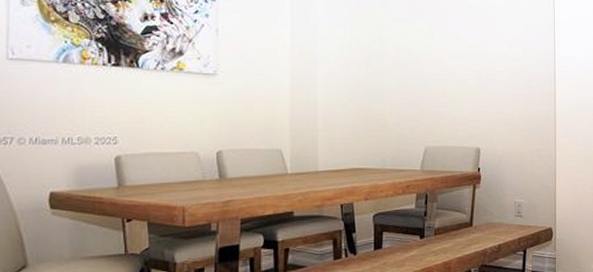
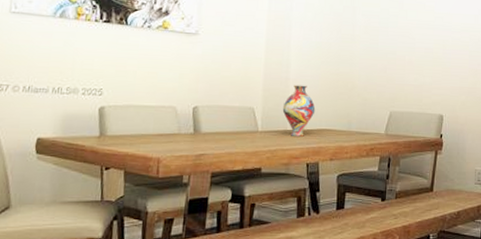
vase: none [312,123,347,177] -> present [282,85,316,137]

